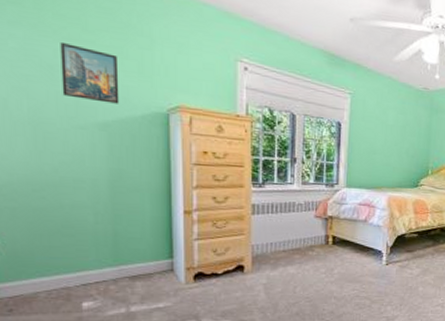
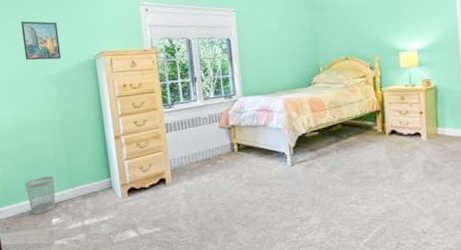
wastebasket: none [43,249,92,295] -> present [24,176,56,214]

